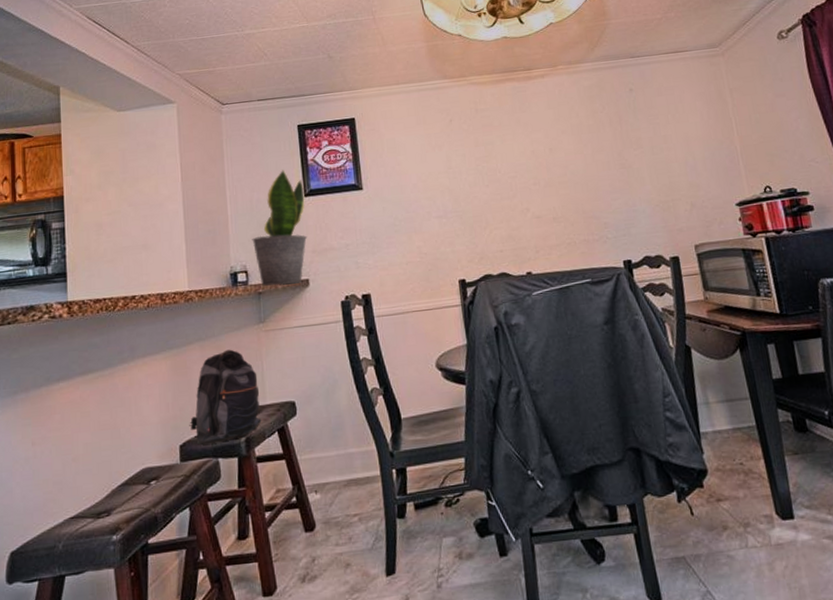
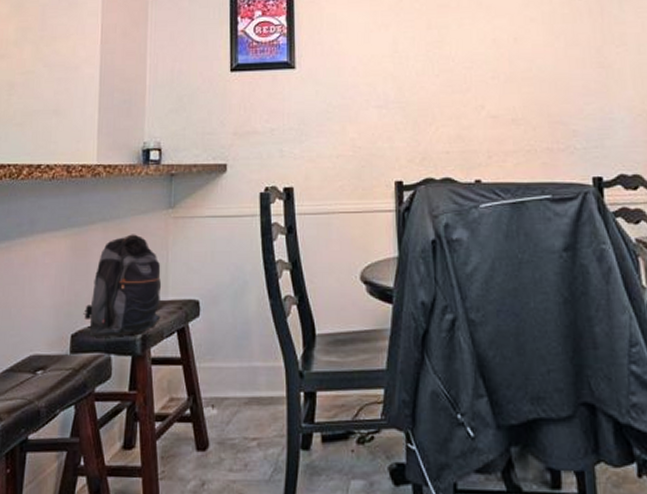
potted plant: present [252,169,308,286] -> none [169,38,231,168]

